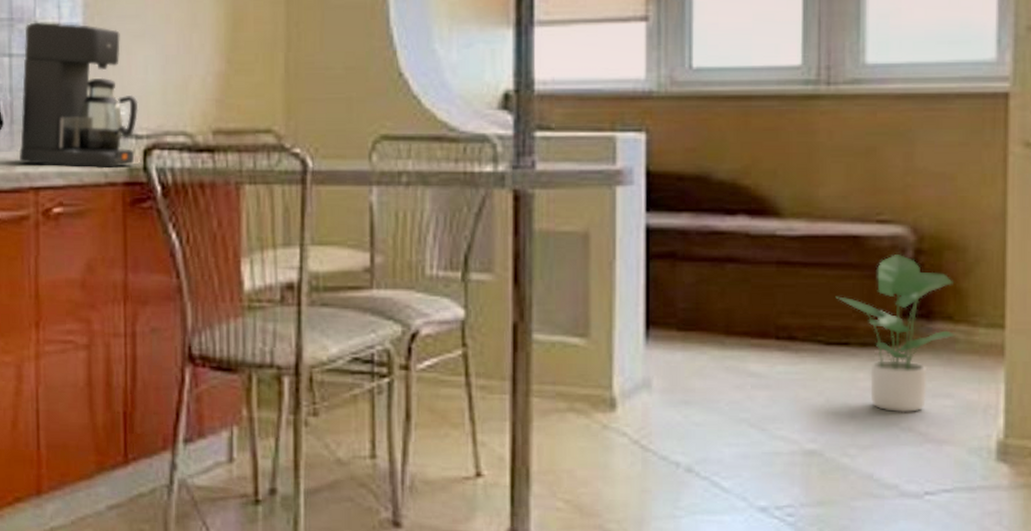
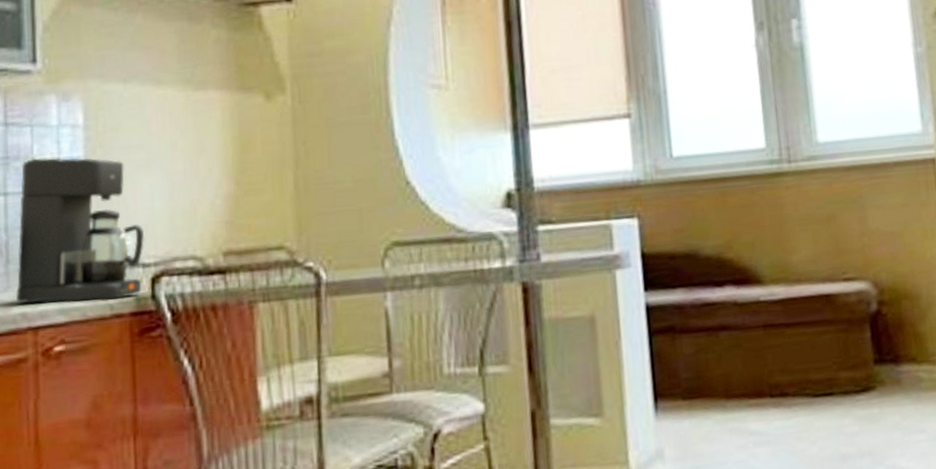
potted plant: present [835,253,957,413] -> none [817,306,922,452]

